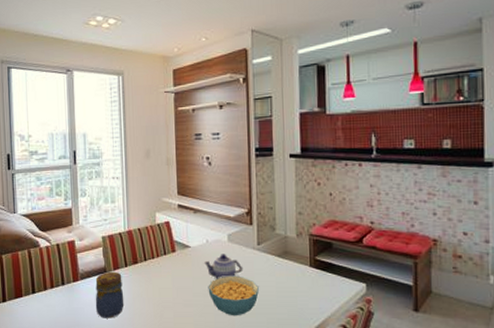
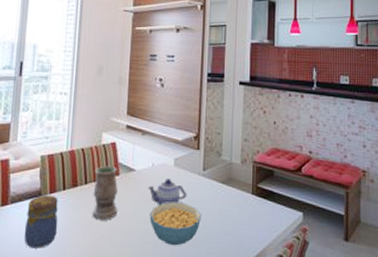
vase: none [152,243,177,293] -> present [93,165,118,220]

